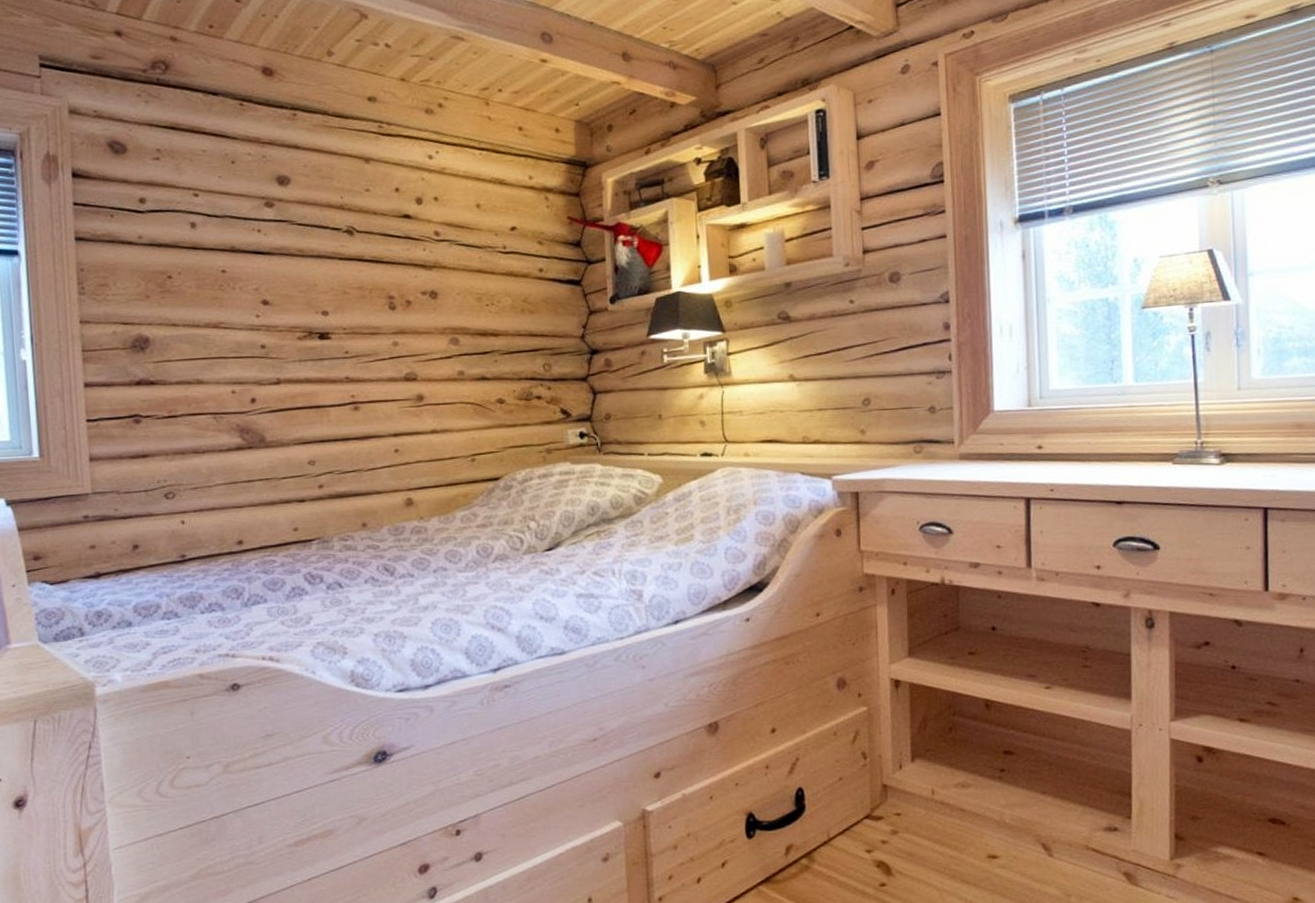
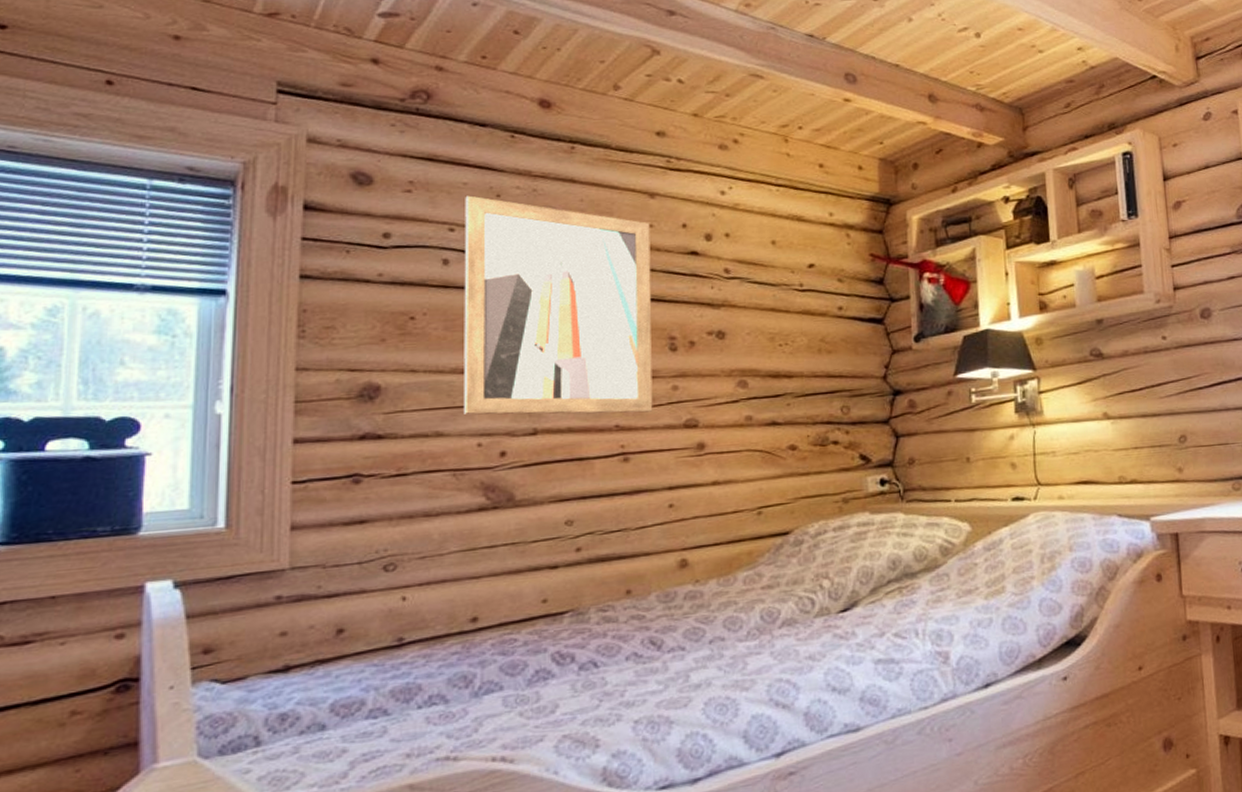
wall art: none [205,162,377,366] -> present [464,195,653,415]

